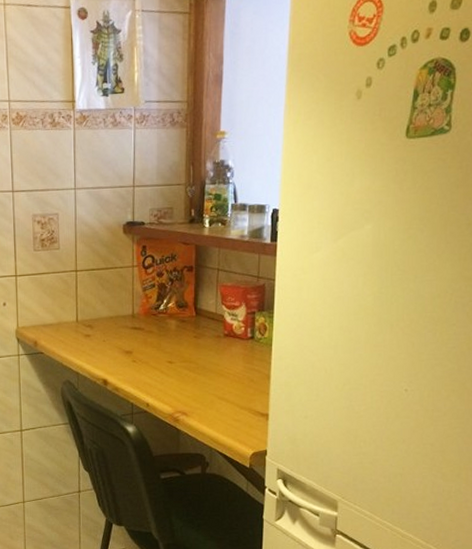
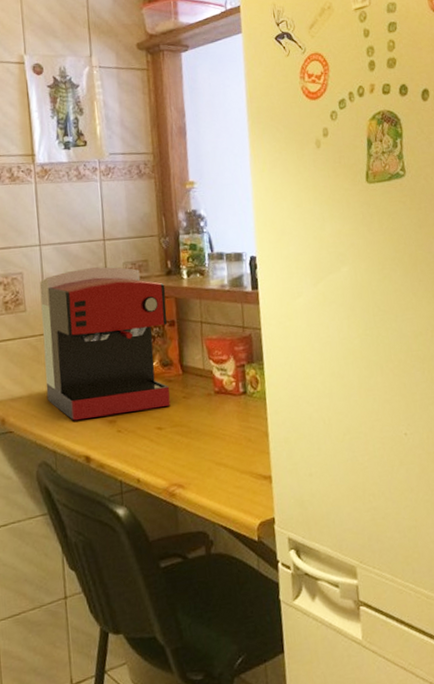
coffee maker: none [72,211,187,349] -> present [39,266,170,421]

